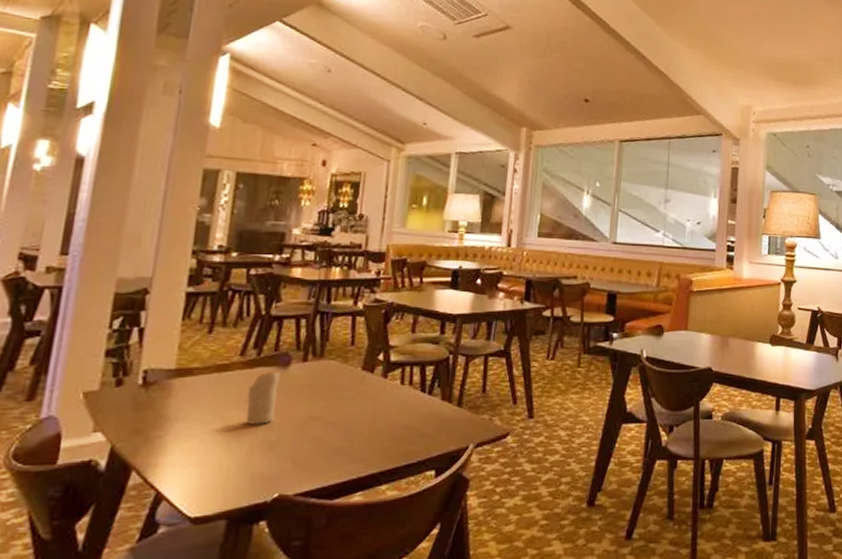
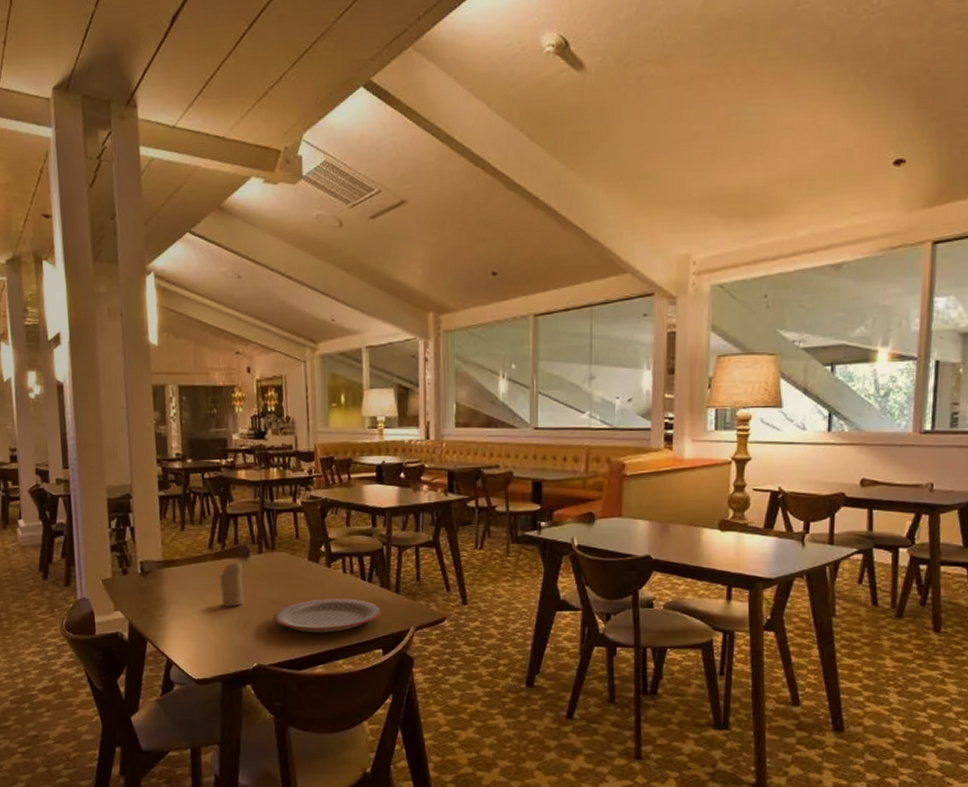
plate: none [307,413,438,454] -> present [272,598,380,633]

